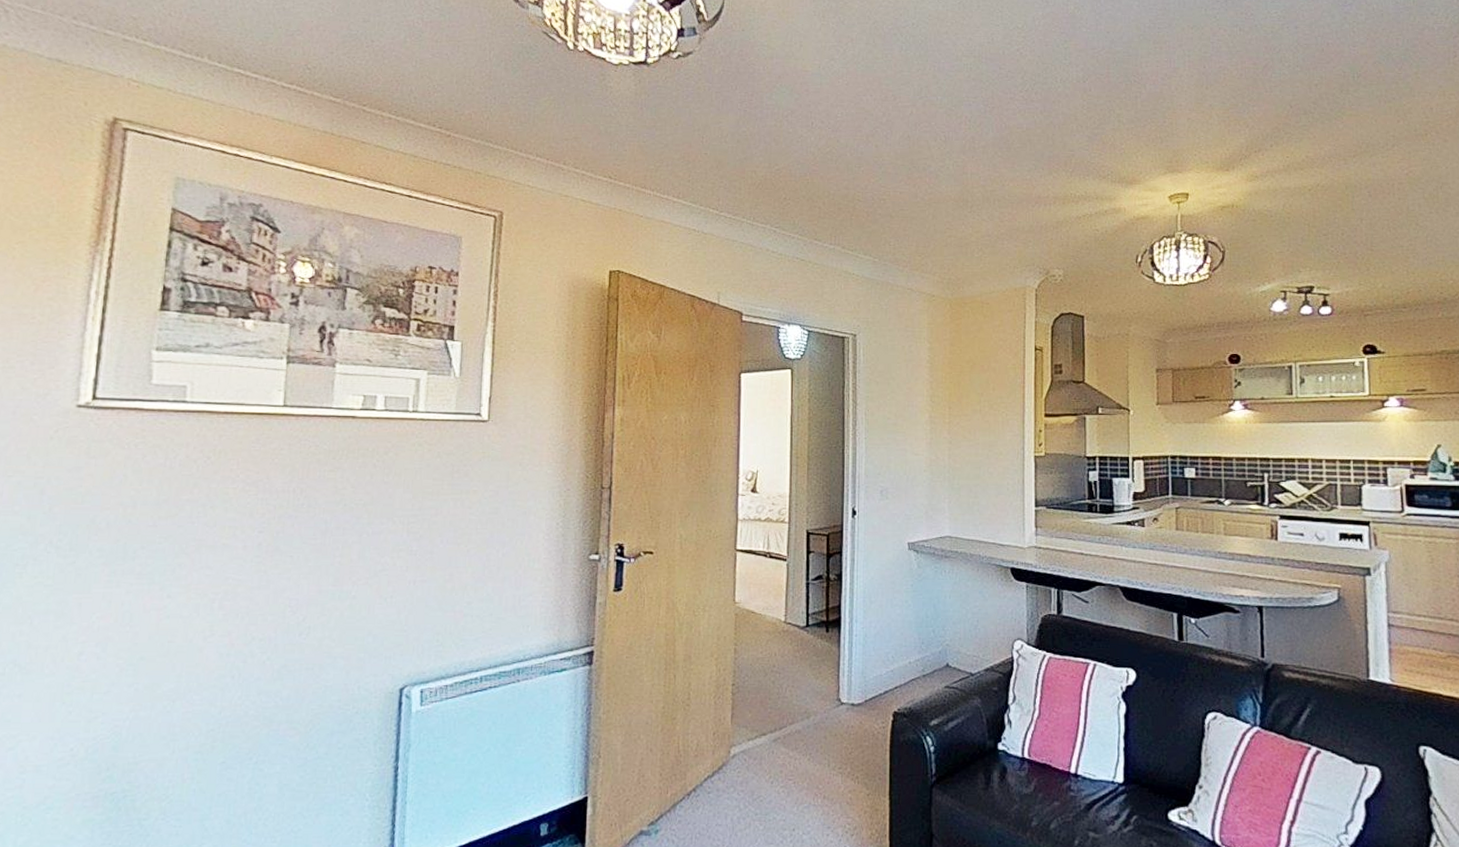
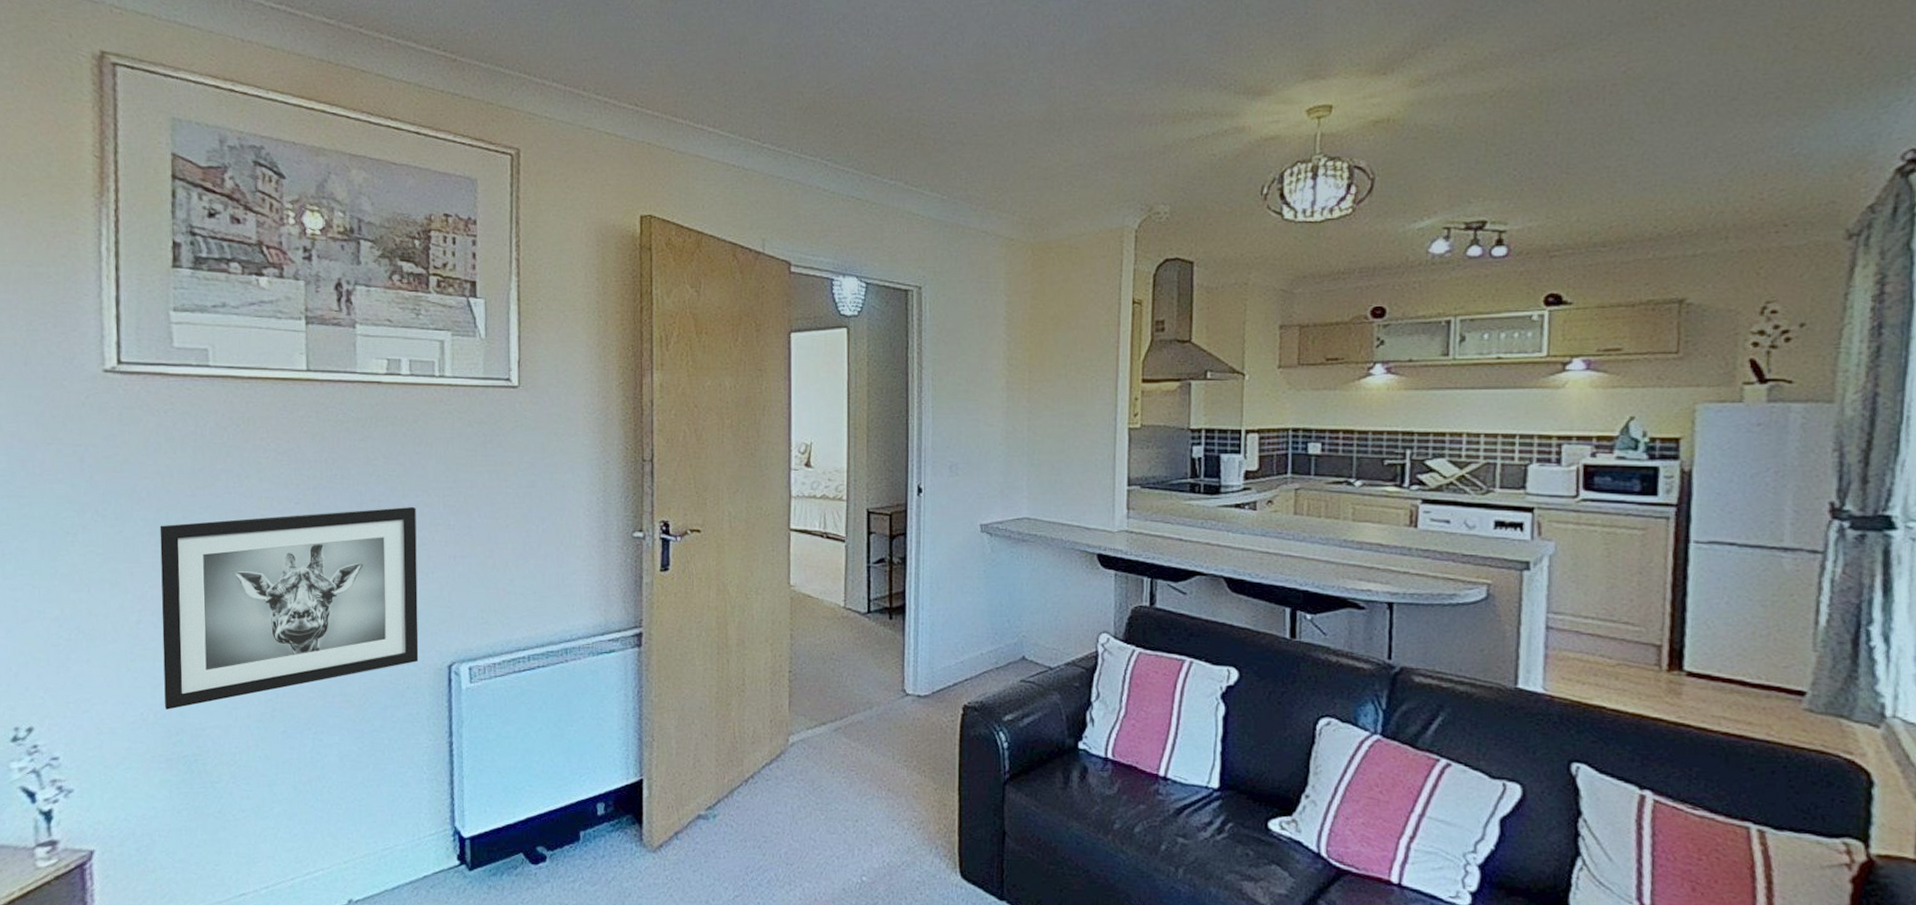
wall art: none [97,533,380,744] -> present [160,506,419,710]

